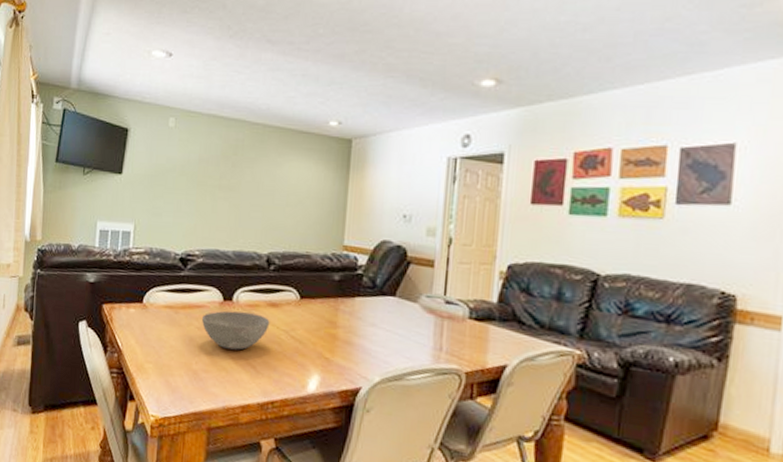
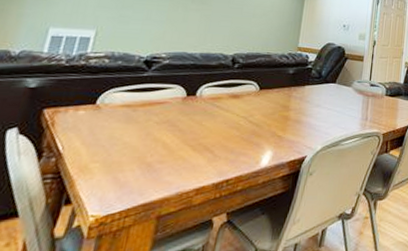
bowl: present [201,310,270,350] -> none [161,104,231,139]

